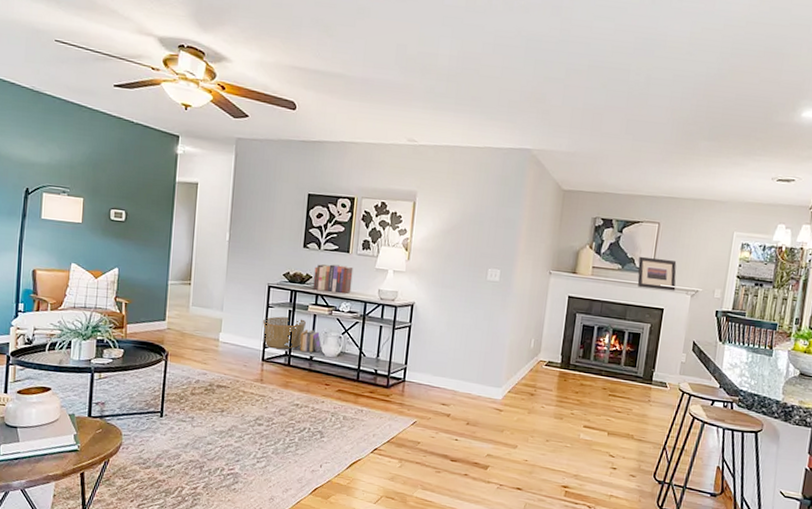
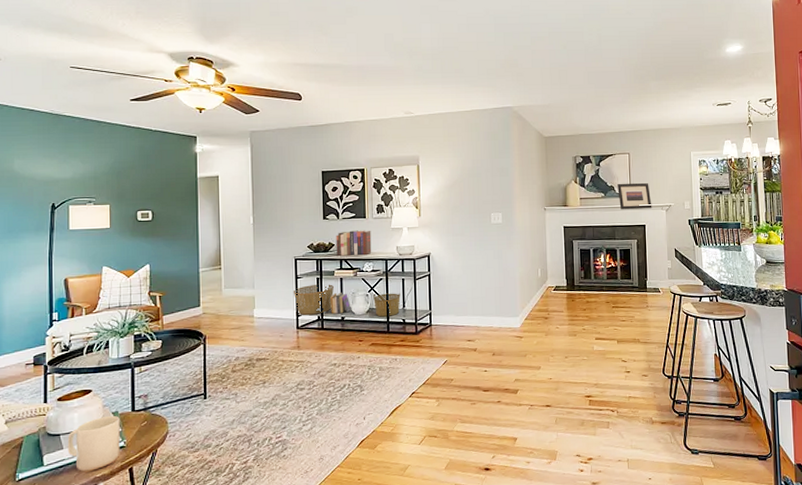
cup: none [23,417,76,469] -> present [67,416,120,471]
basket: none [346,338,376,365] -> present [373,293,401,317]

